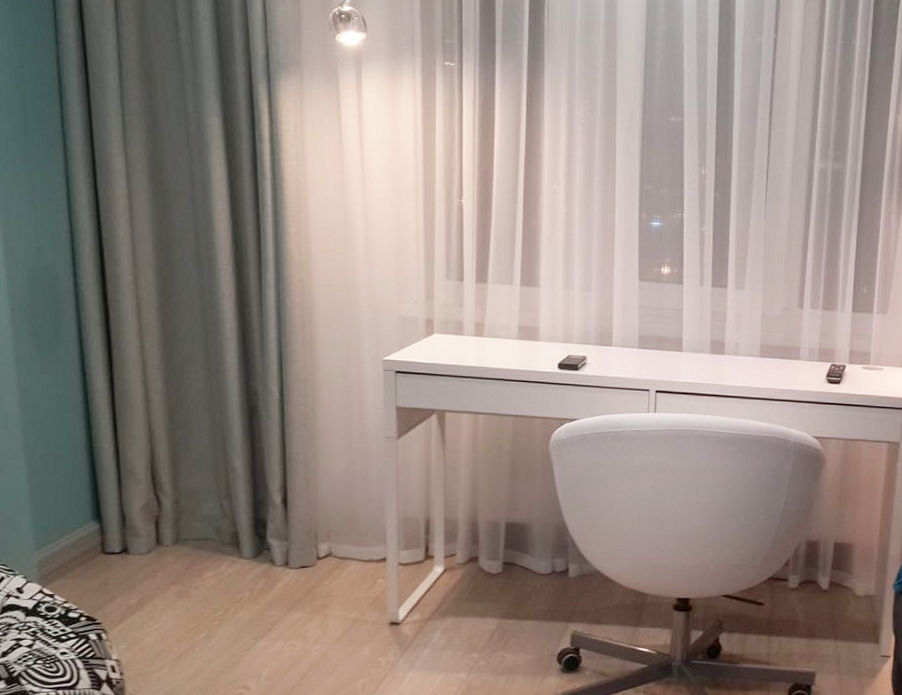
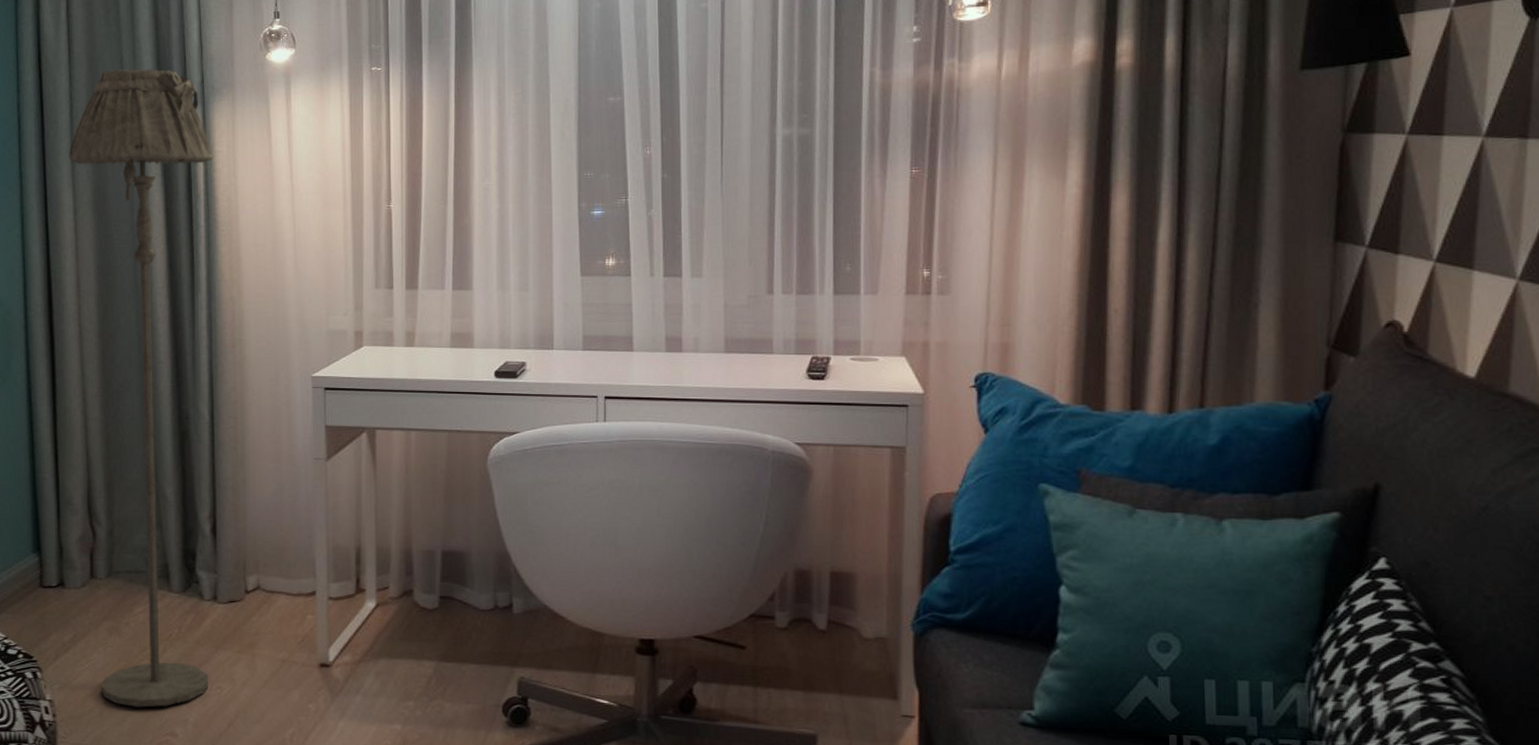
floor lamp: none [119,32,281,664] -> present [69,68,213,707]

